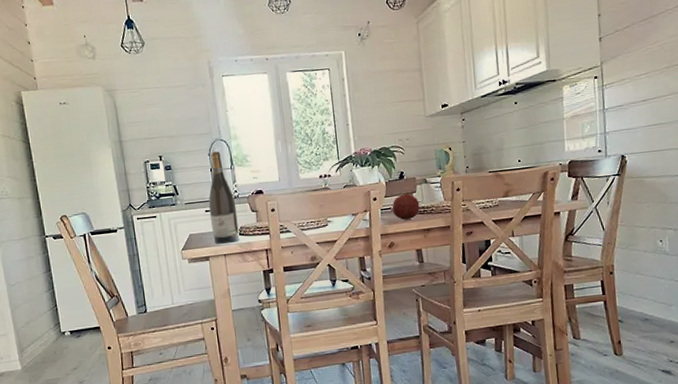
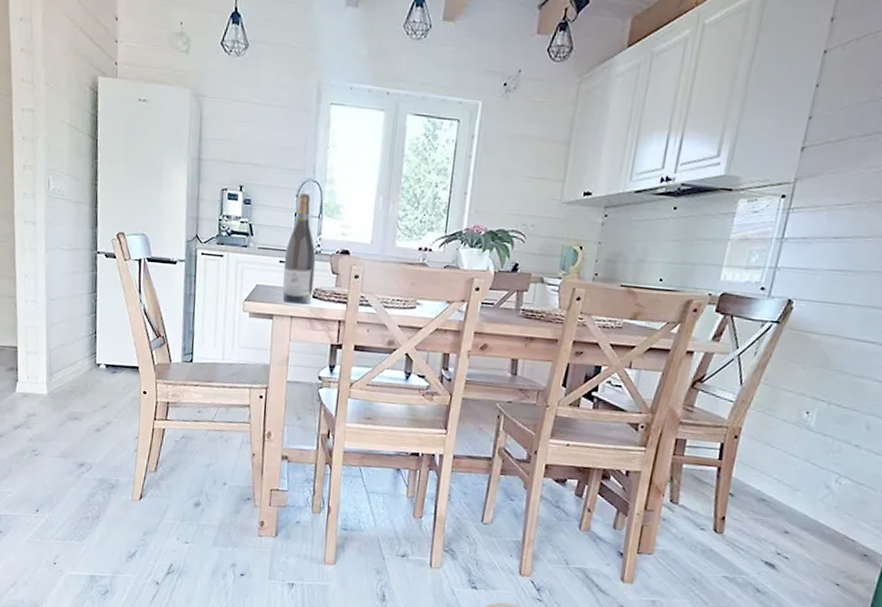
fruit: present [392,192,420,220] -> none [494,288,529,322]

